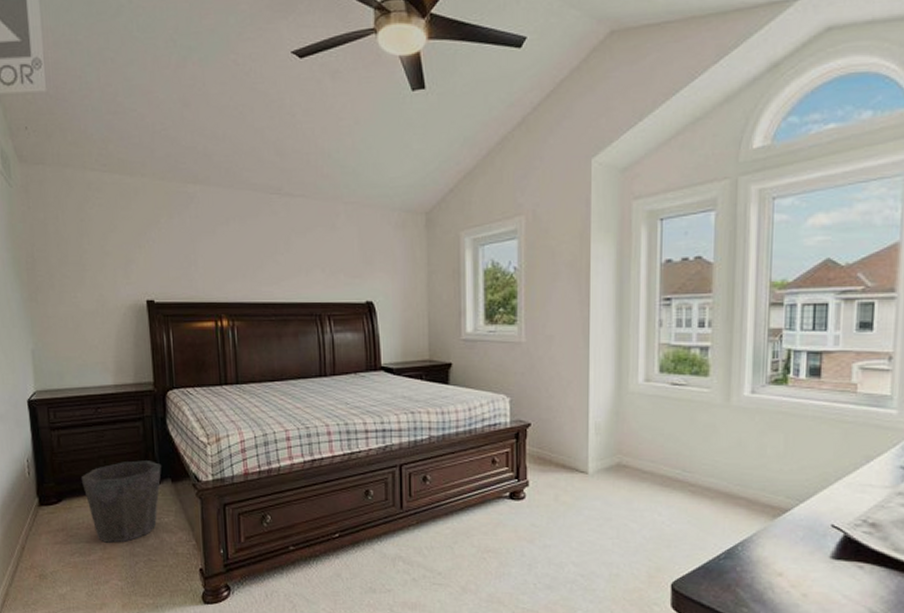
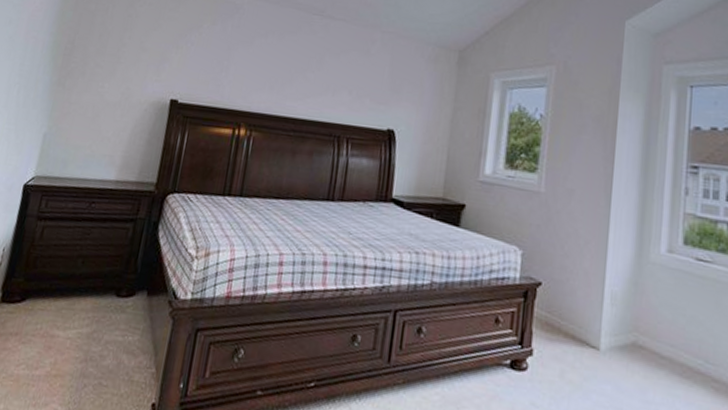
waste bin: present [81,460,161,543] -> none [50,265,141,359]

